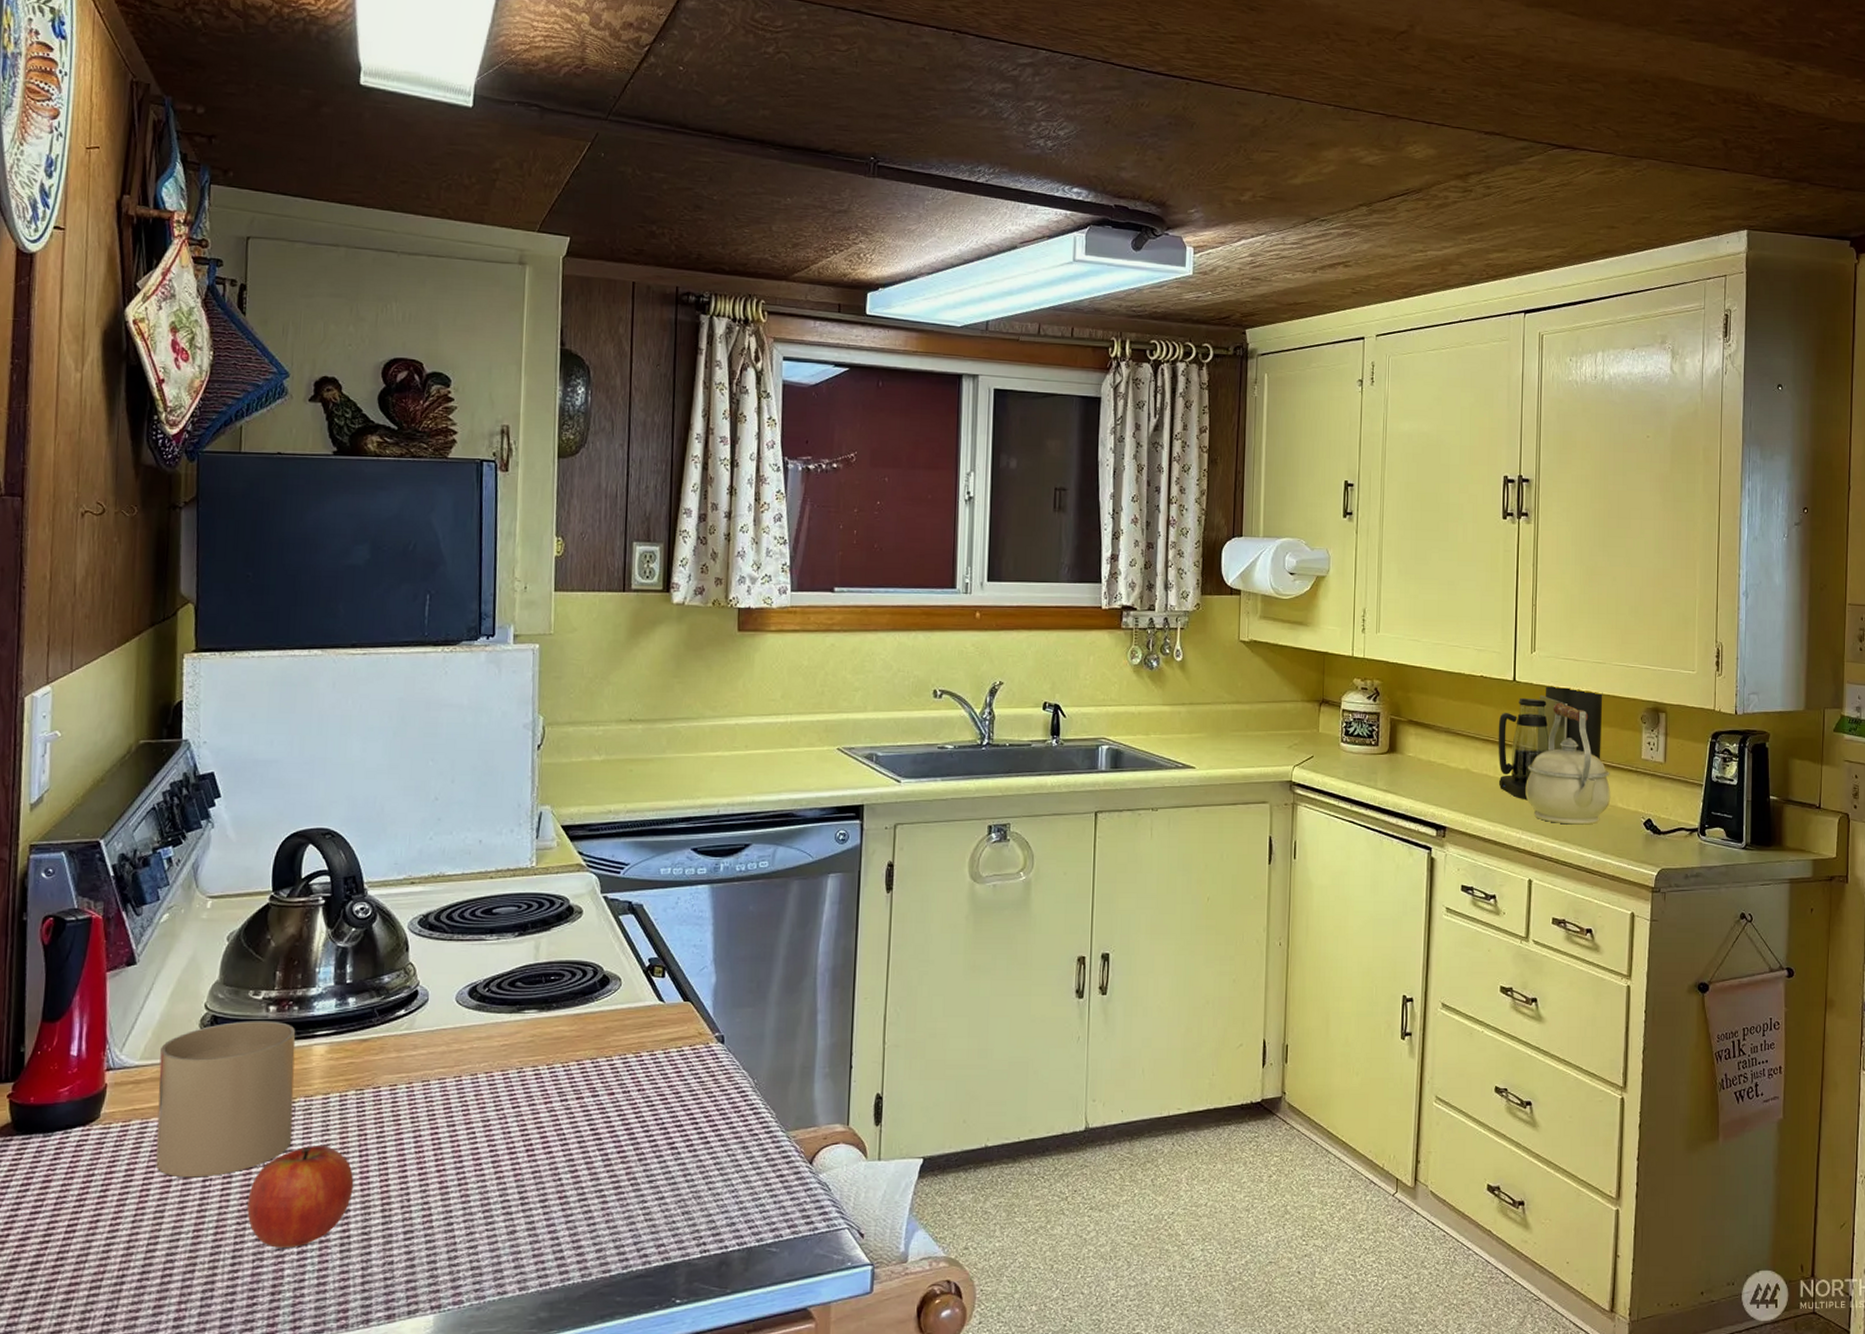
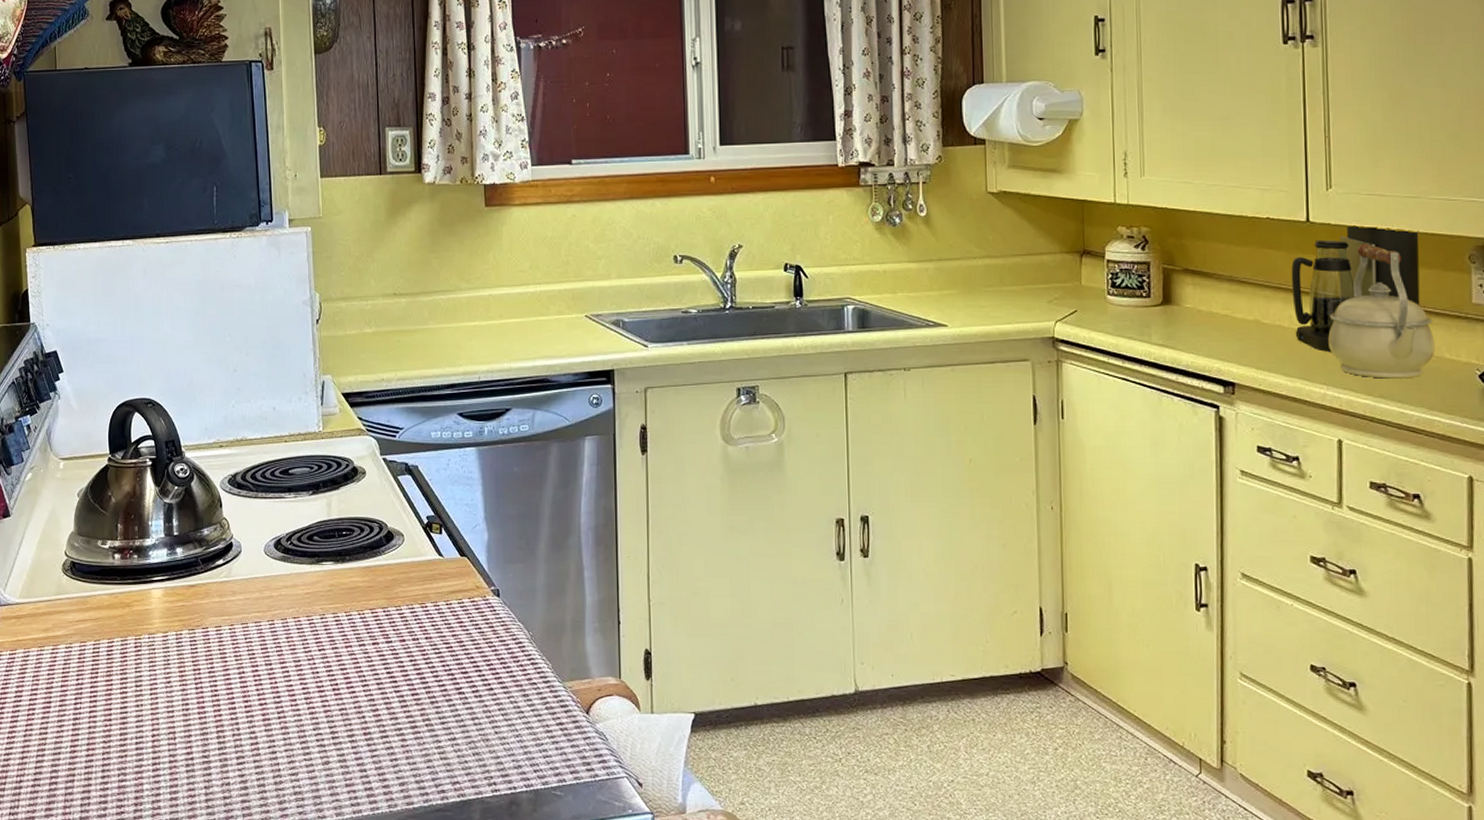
mug: present [156,1021,296,1178] -> none [34,566,141,701]
fruit: present [247,1146,354,1248] -> none [110,677,193,765]

